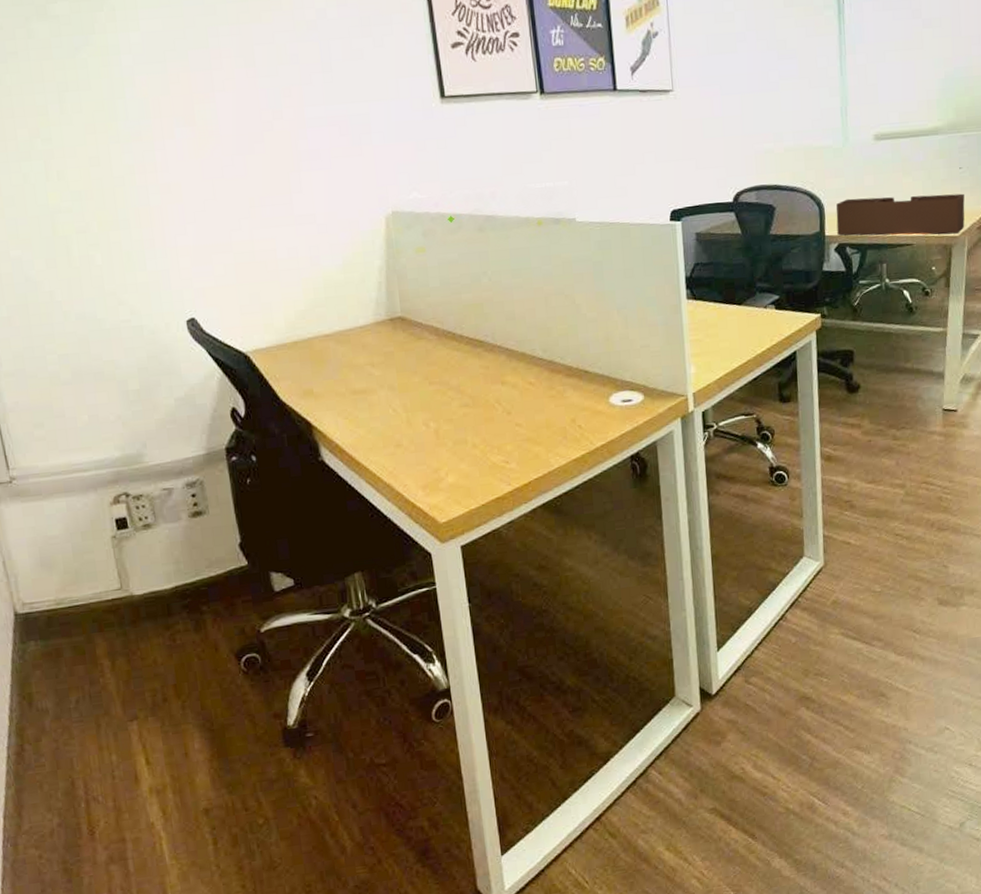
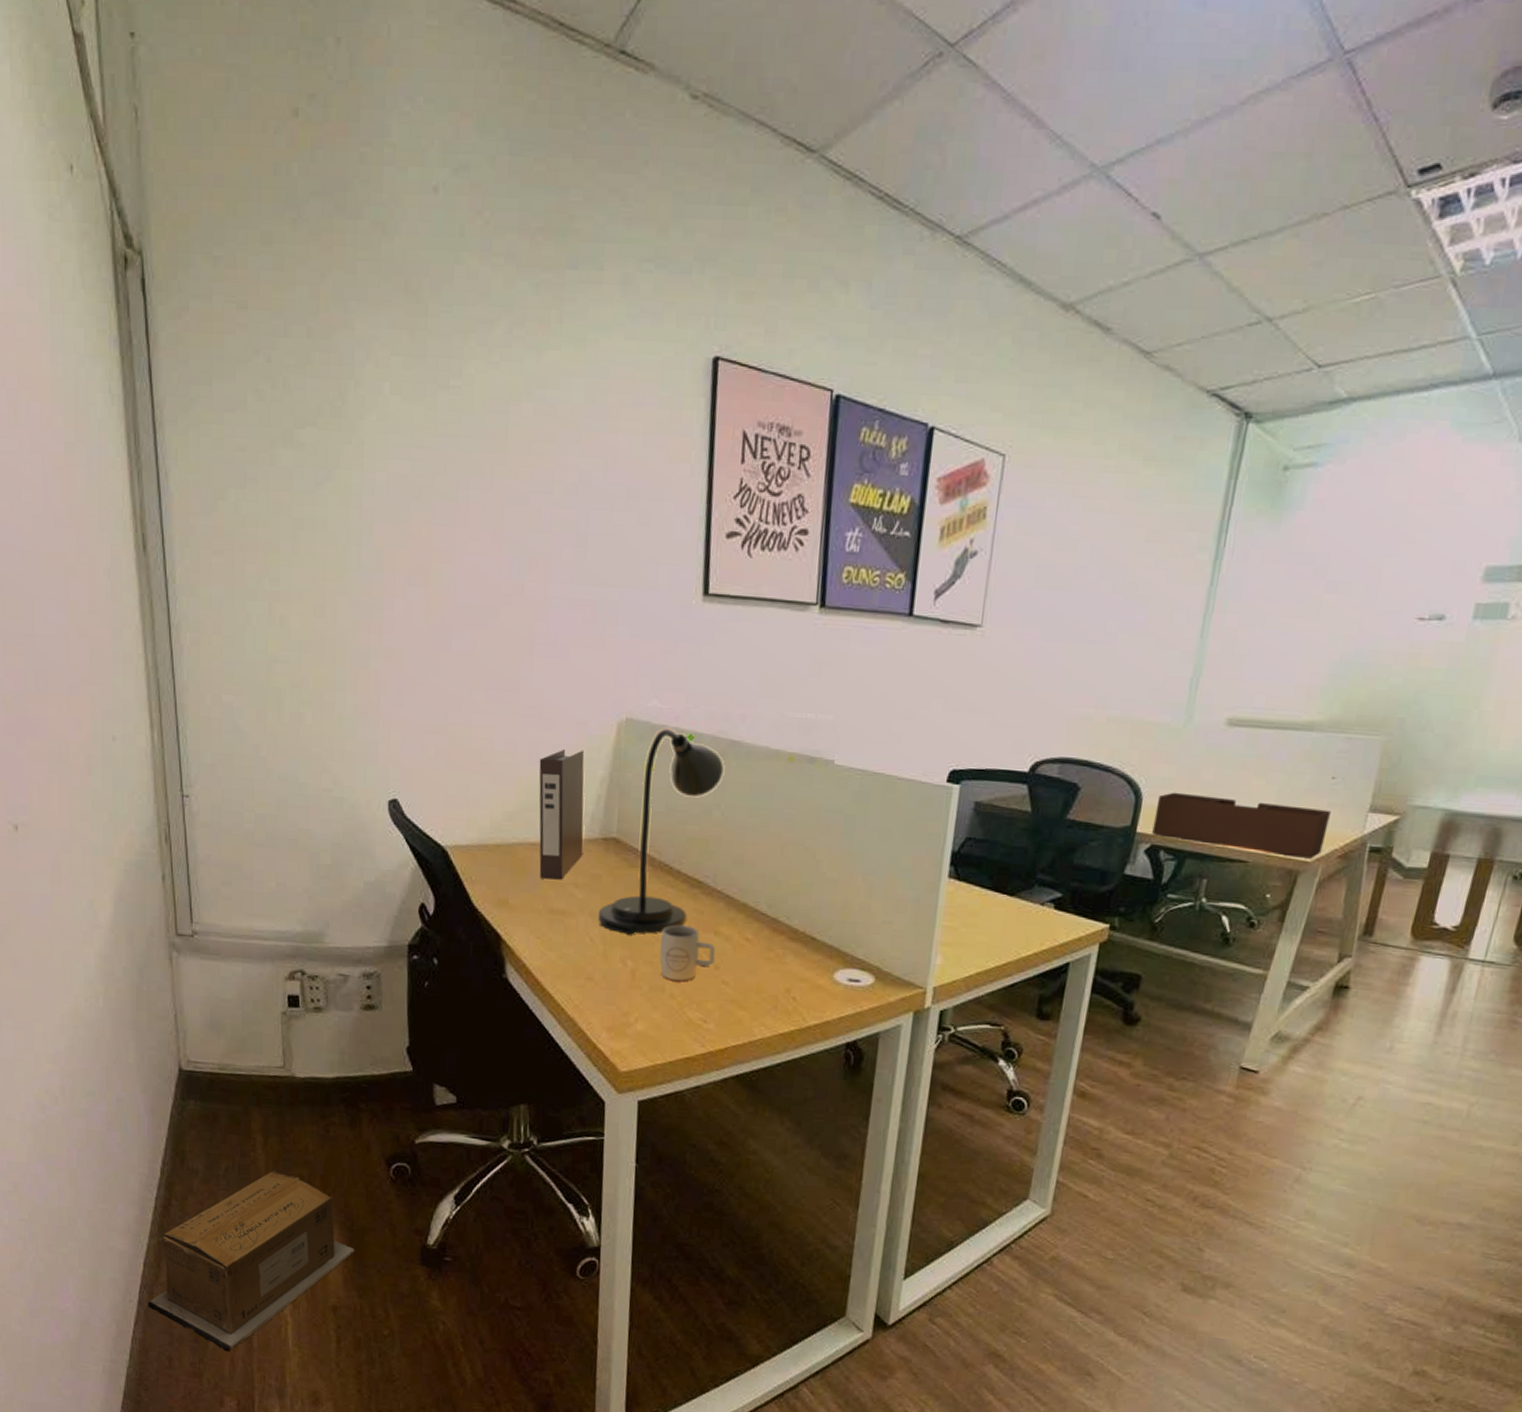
cardboard box: none [13,690,218,884] -> present [147,1170,355,1352]
binder: none [320,245,374,365] -> present [539,748,585,880]
desk lamp: none [396,215,484,400] -> present [598,729,724,935]
mug: none [455,381,506,433] -> present [659,924,716,982]

